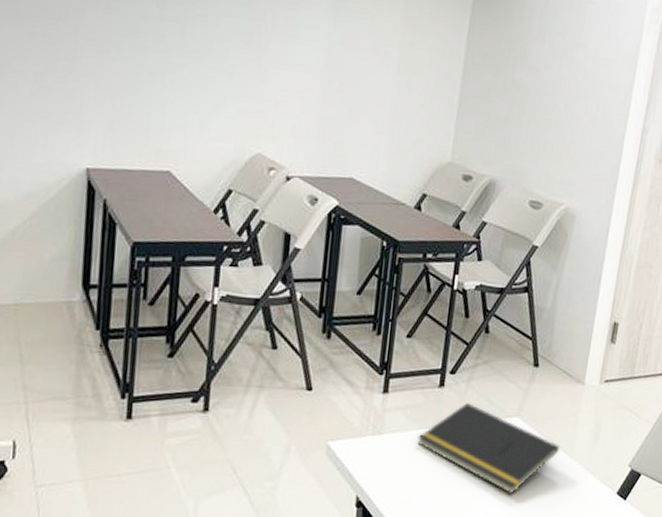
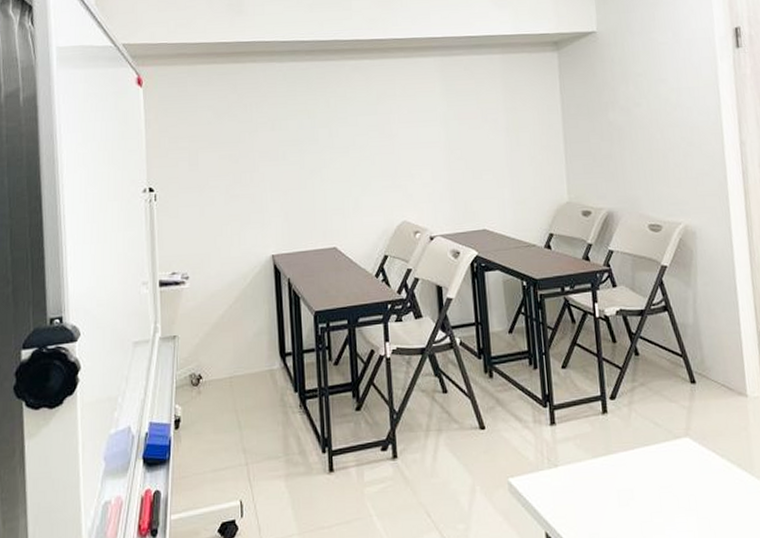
notepad: present [417,403,559,494] -> none [593,427,739,520]

